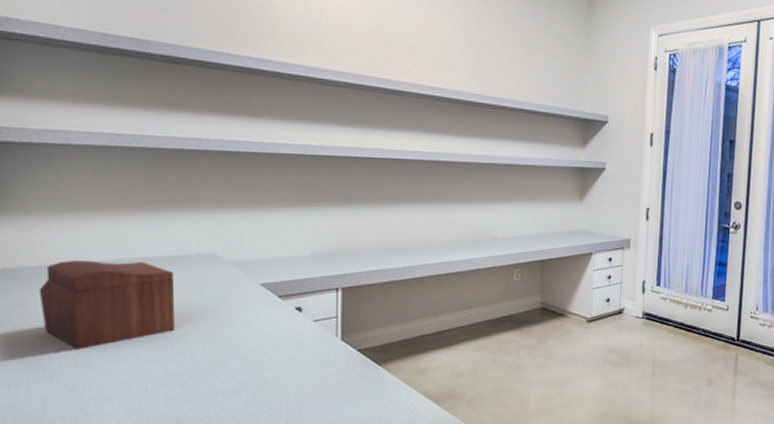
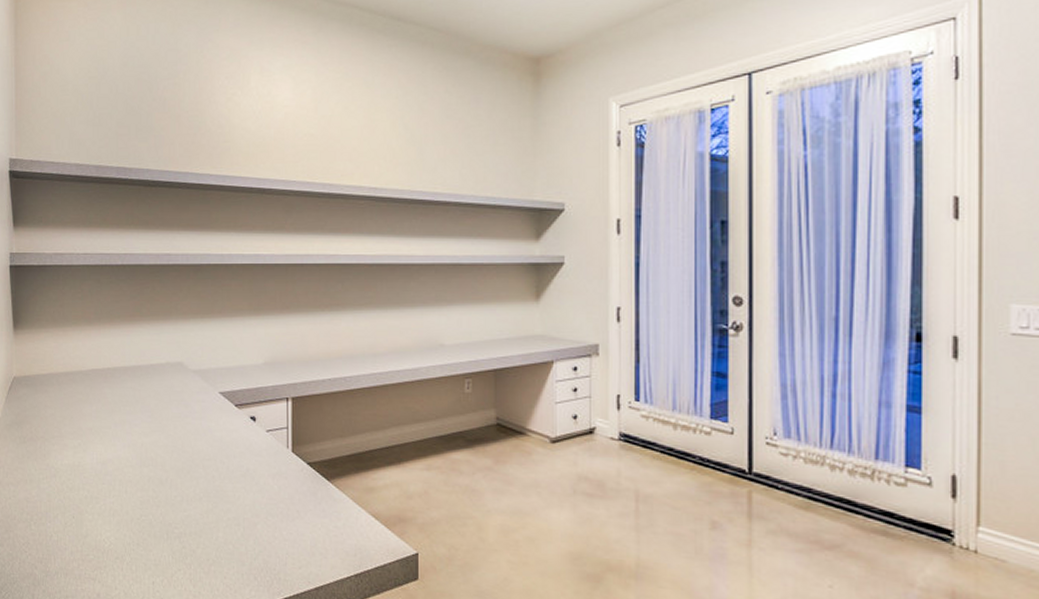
sewing box: present [39,259,174,350] -> none [48,368,149,451]

